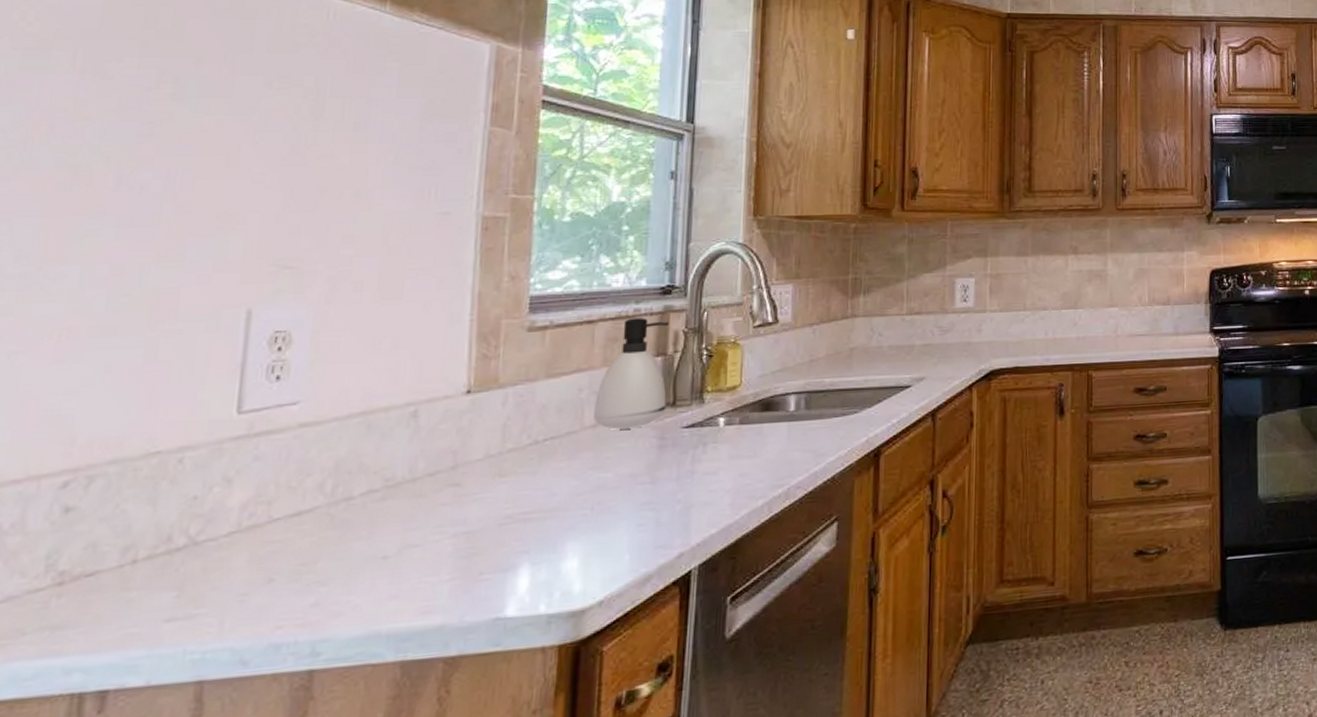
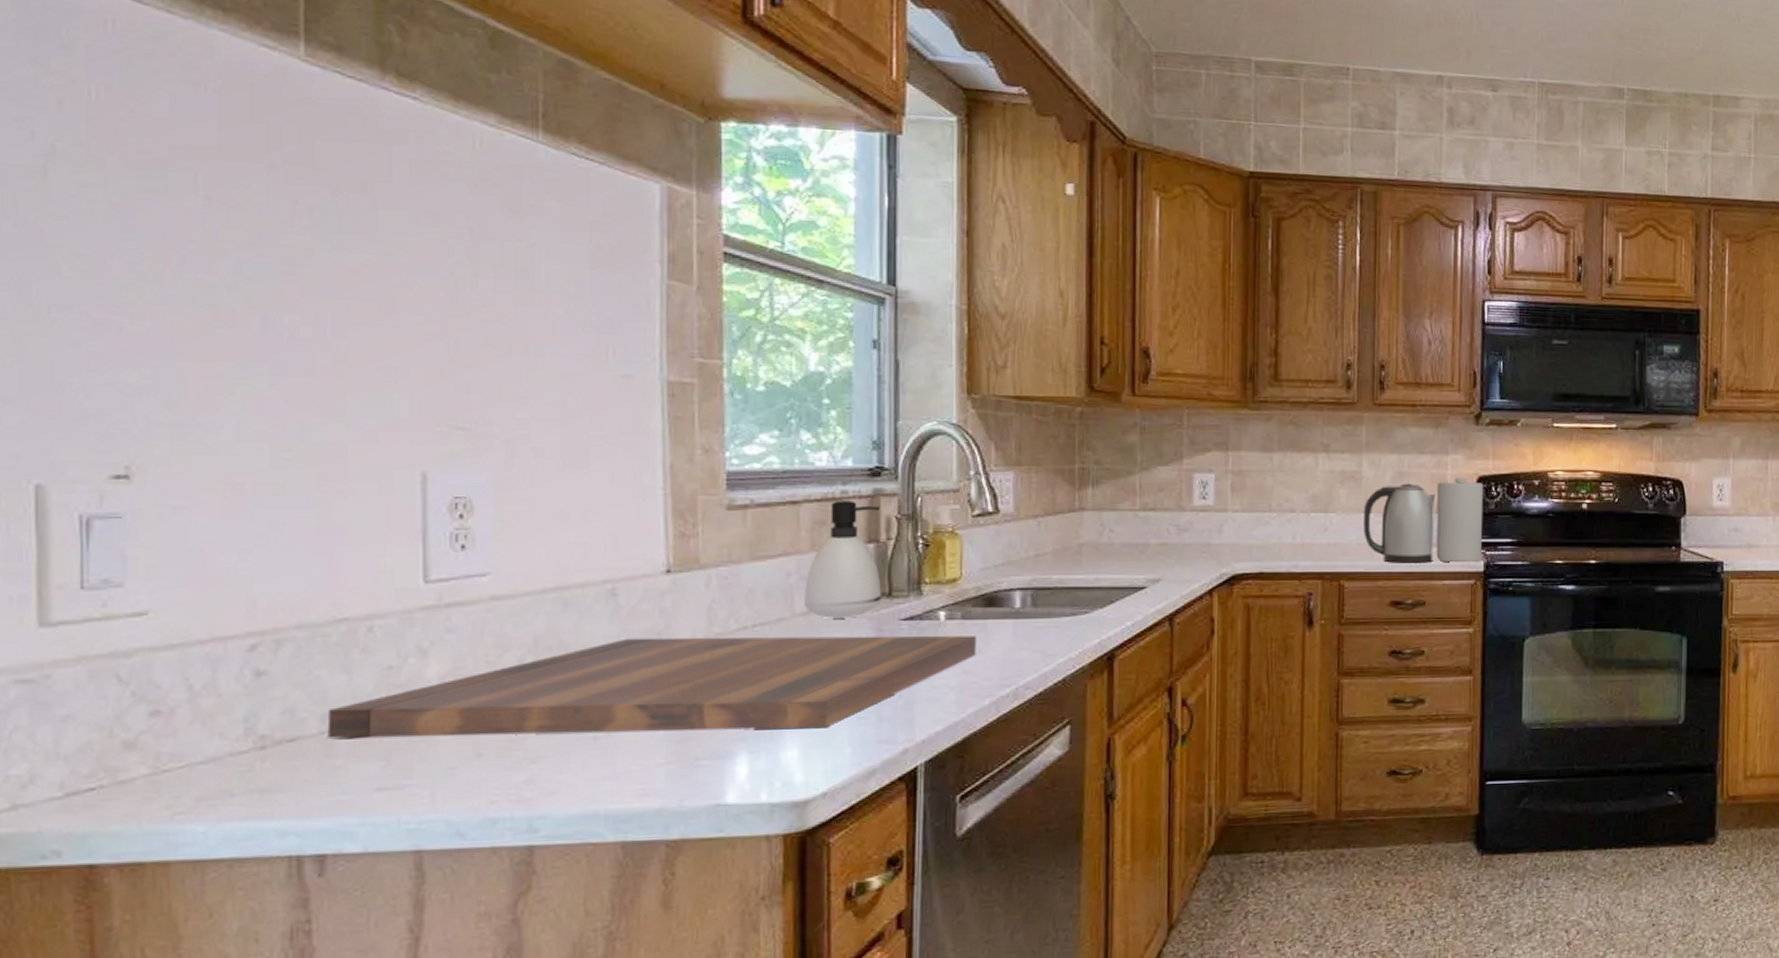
cutting board: none [125,439,752,571] -> present [327,635,976,738]
kettle: none [1109,279,1174,353] -> present [1364,483,1436,563]
paper towel holder: none [1175,272,1217,350] -> present [1436,478,1484,563]

